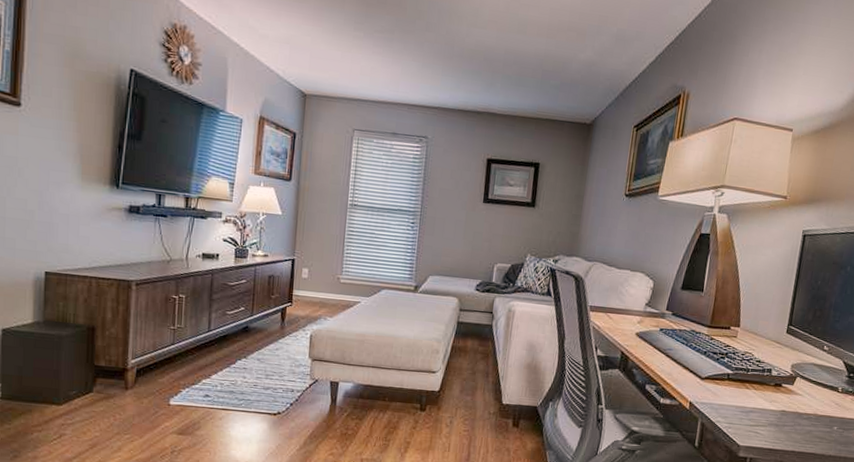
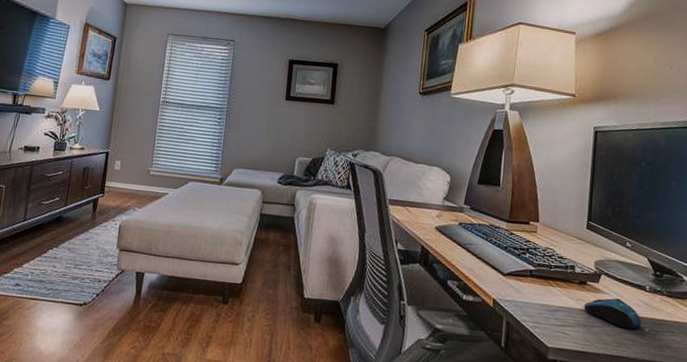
computer mouse: none [777,399,831,428] -> present [584,298,642,329]

